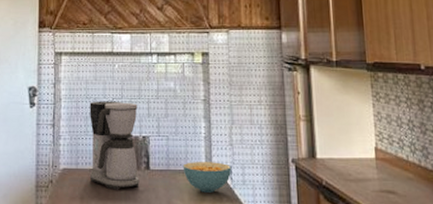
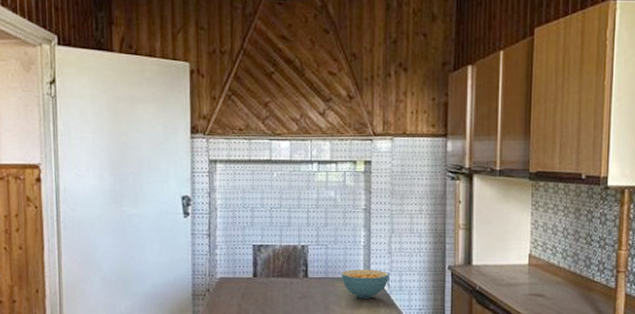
coffee maker: present [89,101,140,190] -> none [247,210,298,297]

